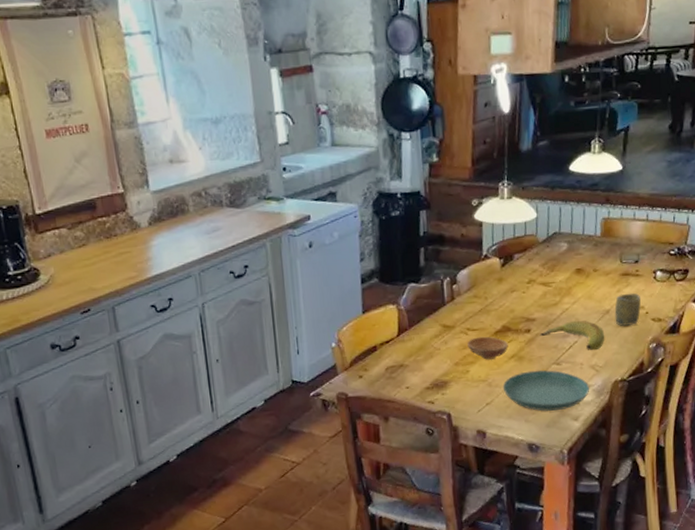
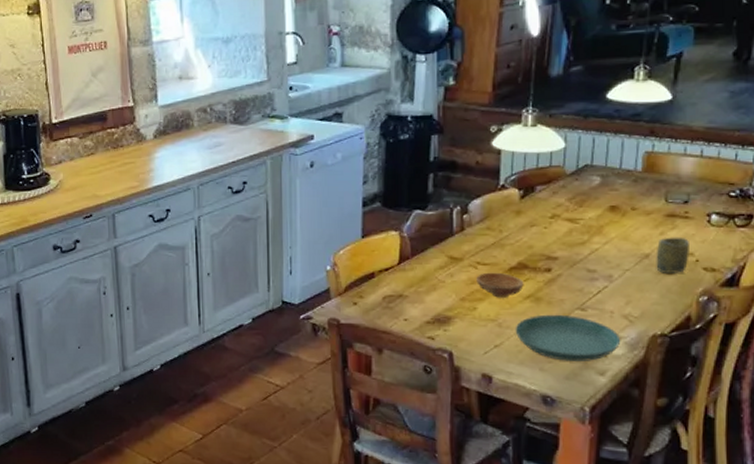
banana: present [539,320,605,350] -> none [562,263,643,297]

